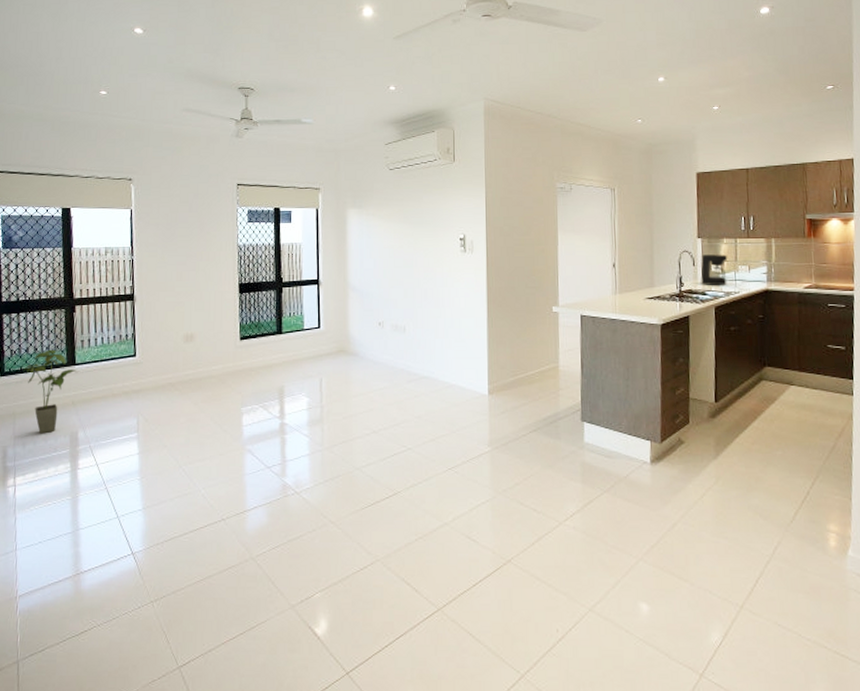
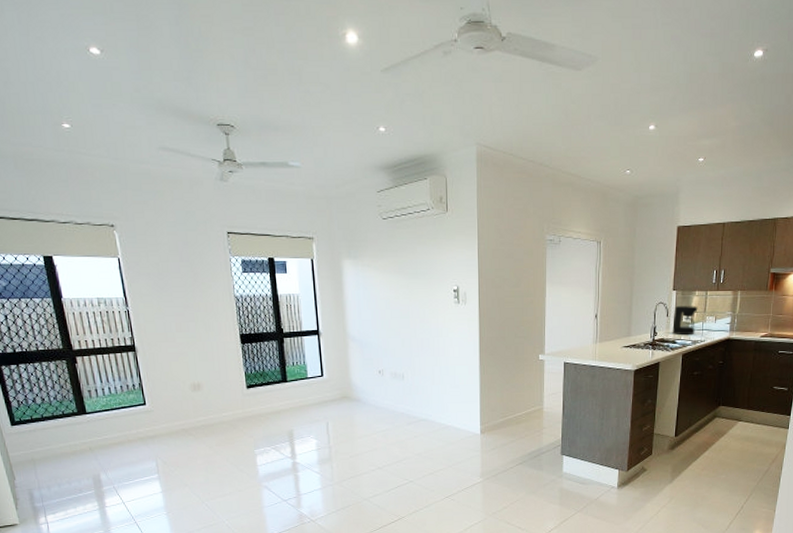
house plant: present [24,349,79,434] -> none [35,399,91,477]

